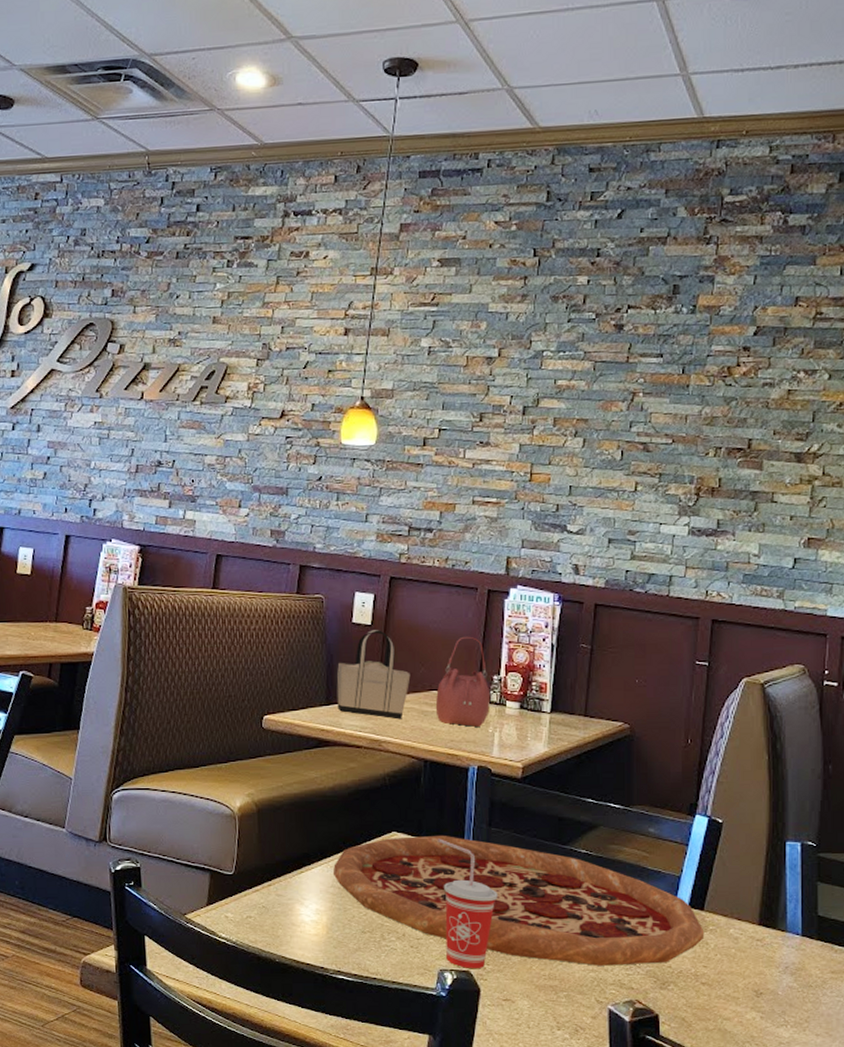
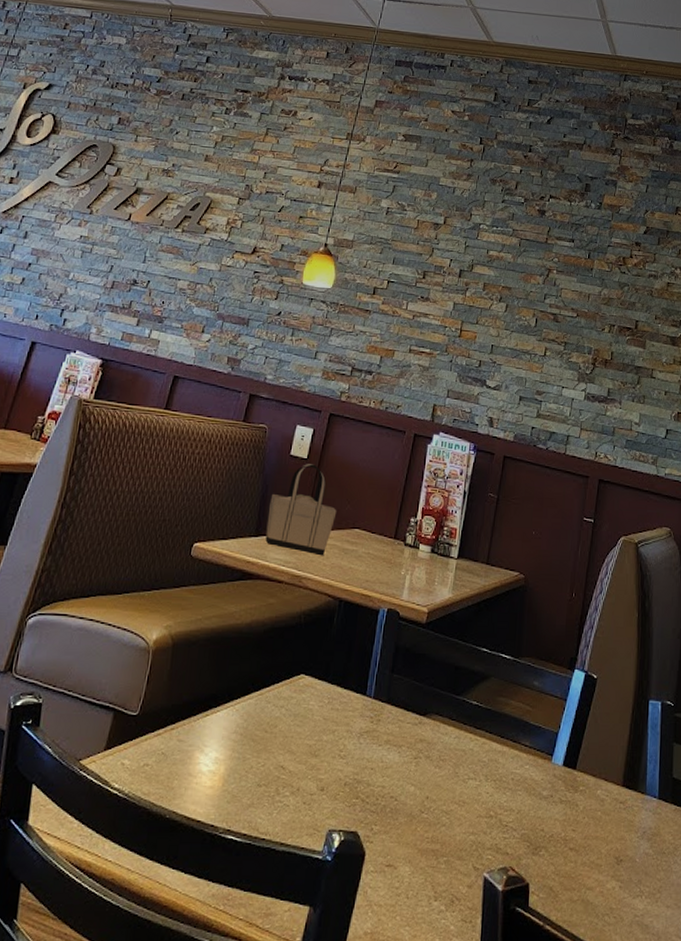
pizza: present [333,835,705,966] -> none [238,679,575,828]
handbag: present [435,636,491,727] -> none [355,477,407,568]
beverage cup: present [437,838,498,969] -> none [336,683,393,830]

